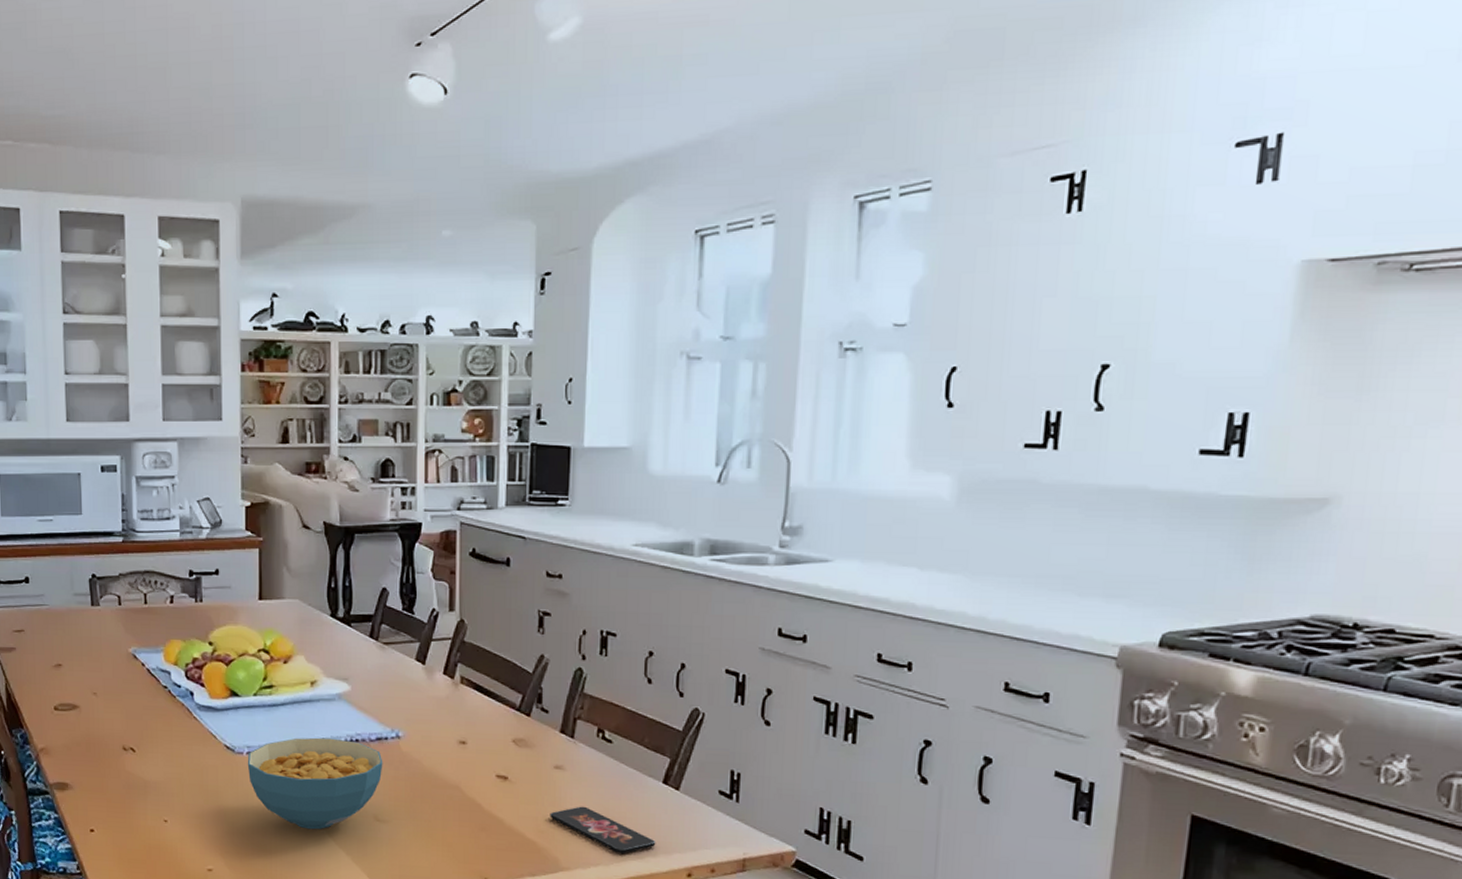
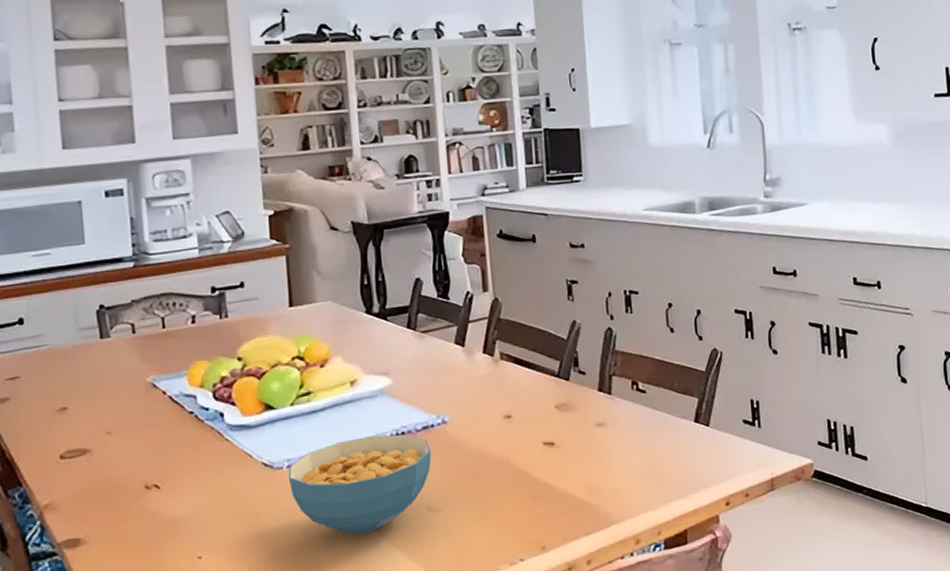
smartphone: present [550,806,656,855] -> none [597,457,696,497]

